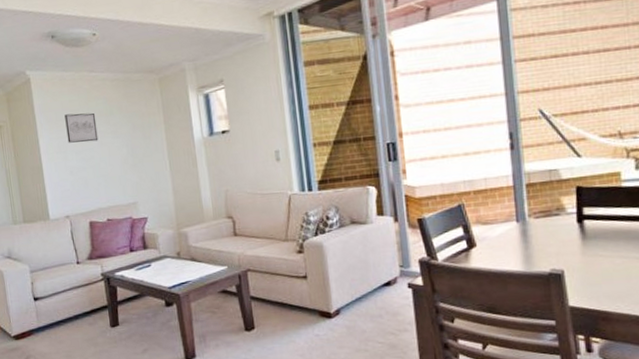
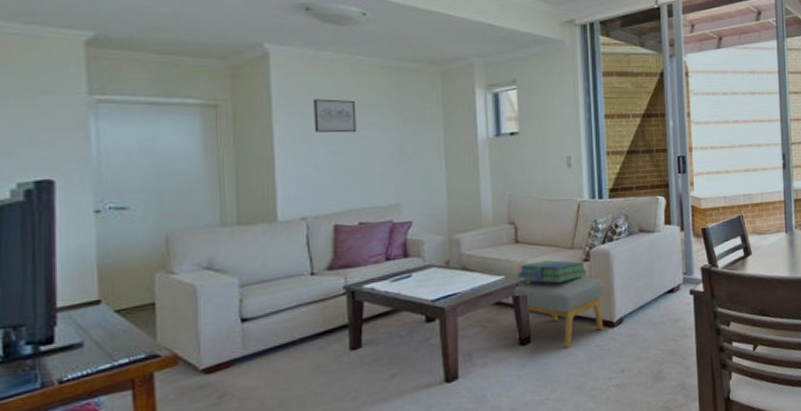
footstool: none [236,268,322,337] -> present [514,276,604,349]
stack of books: none [238,252,302,274] -> present [516,260,587,283]

